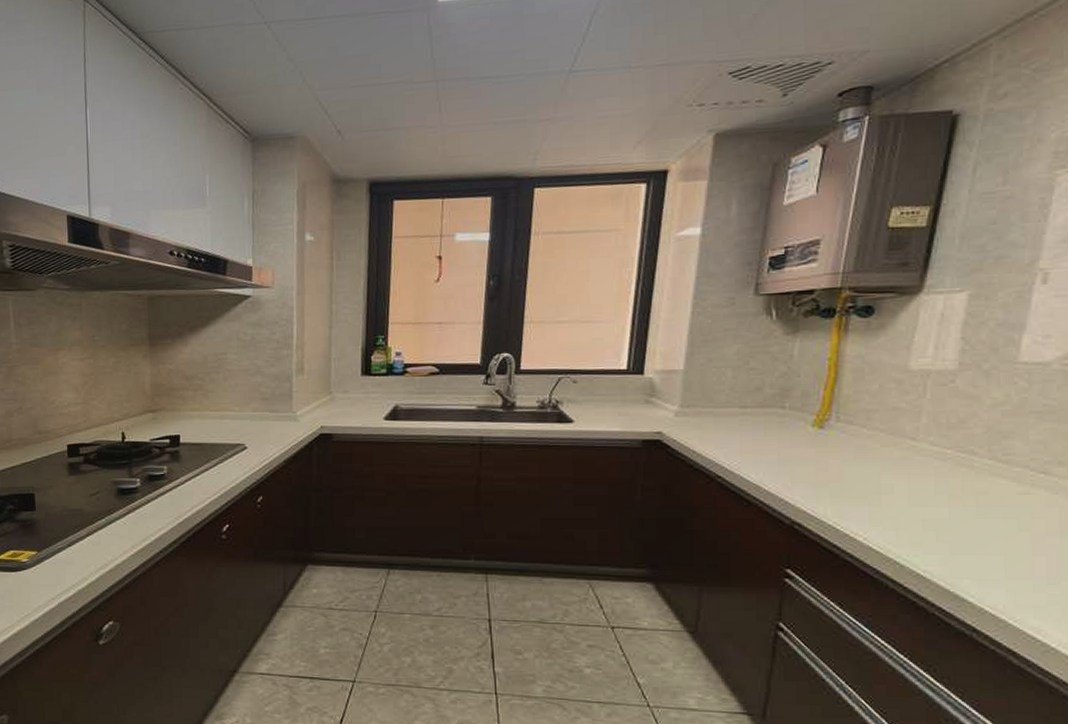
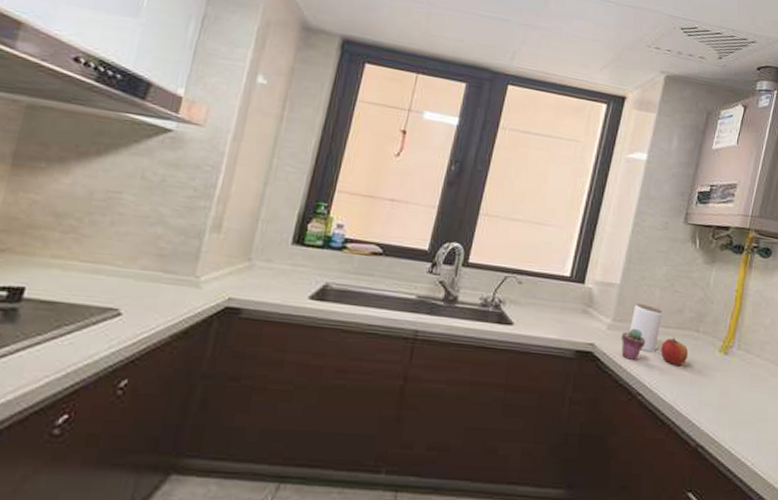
potted succulent: none [691,412,720,445] -> present [621,328,646,361]
jar: none [700,387,738,435] -> present [629,304,663,353]
apple: none [739,417,774,446] -> present [660,337,689,367]

